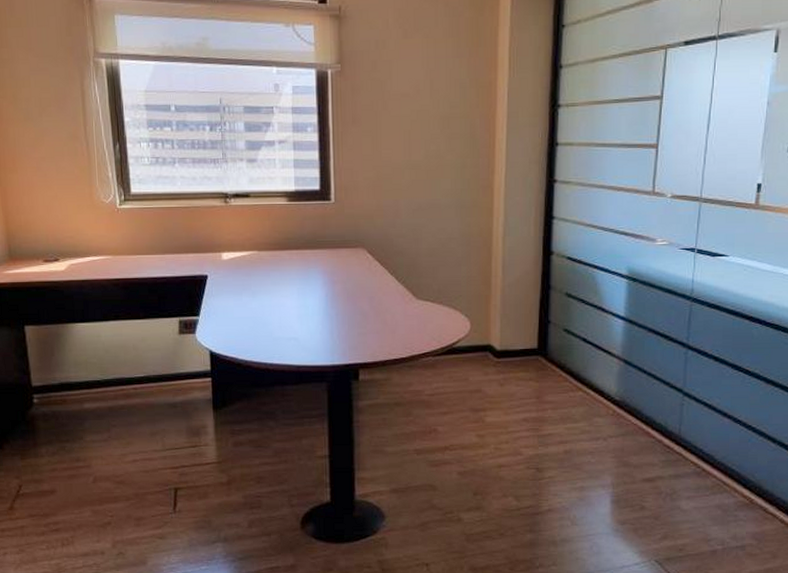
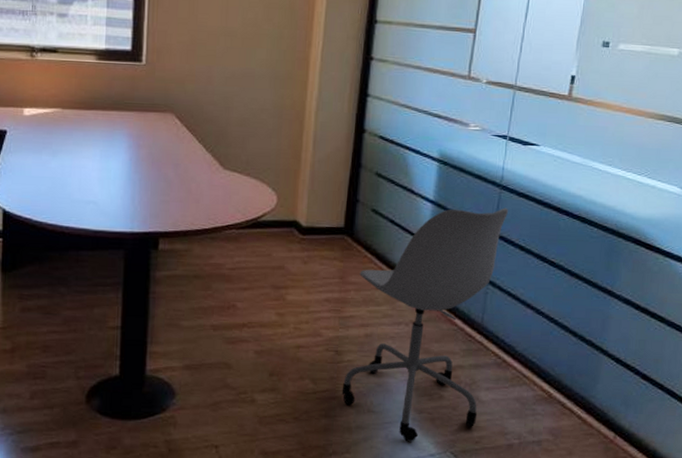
office chair: none [545,320,700,552] -> present [341,207,508,442]

